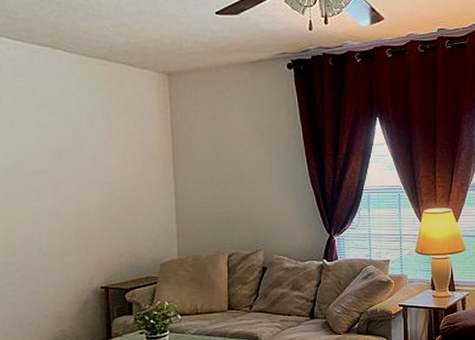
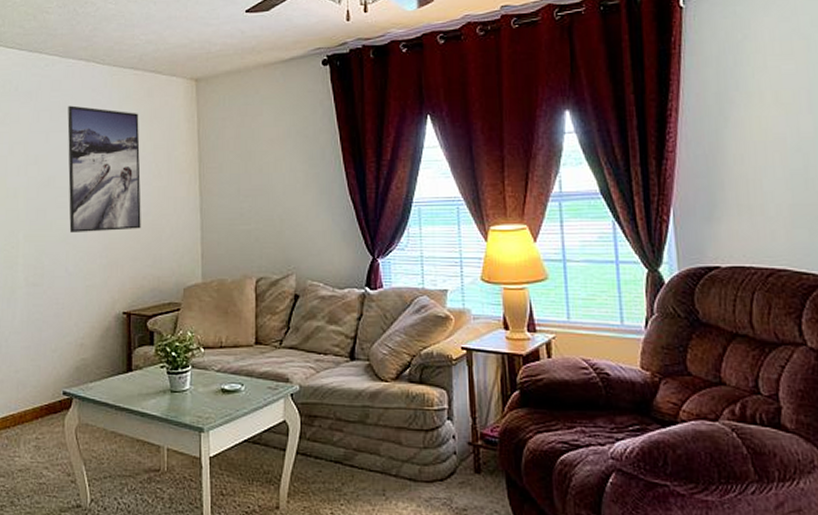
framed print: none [34,91,116,215] -> present [67,105,141,234]

